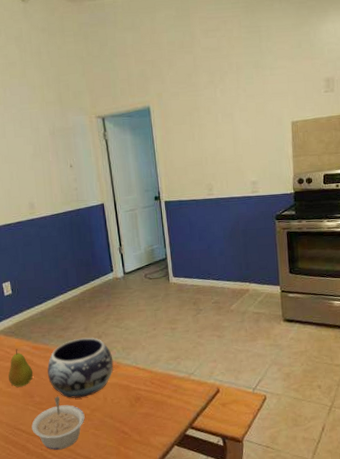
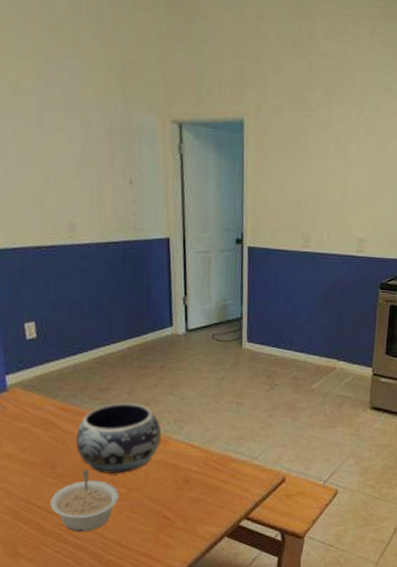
fruit: present [8,349,34,387] -> none [23,407,58,454]

